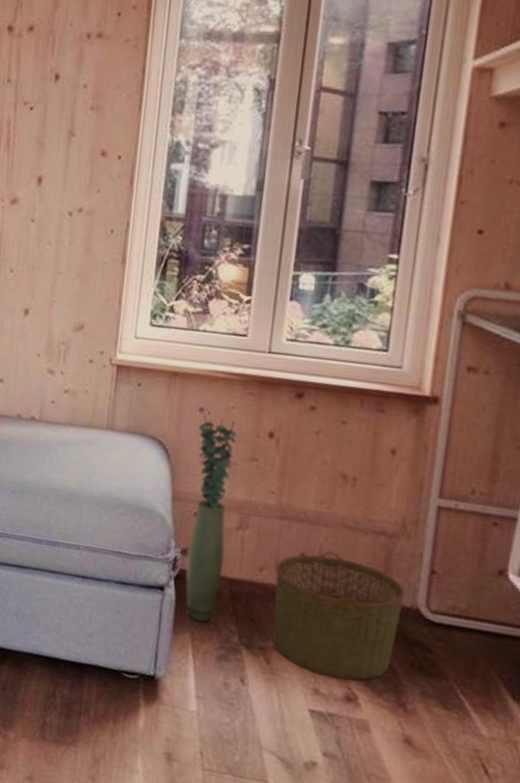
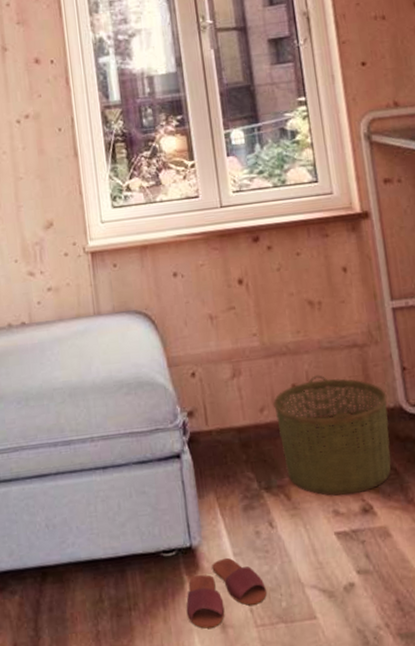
slippers: none [135,696,222,757] -> present [186,557,267,629]
vase: present [185,412,238,623] -> none [176,276,231,479]

